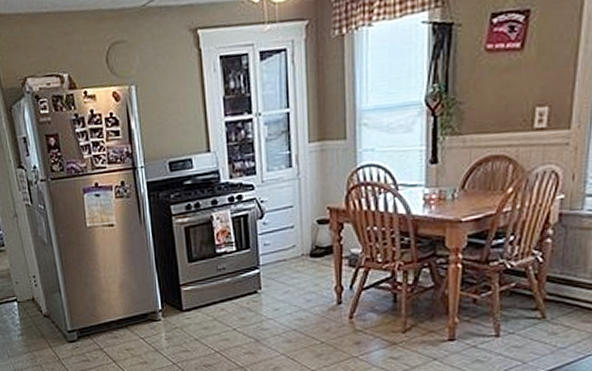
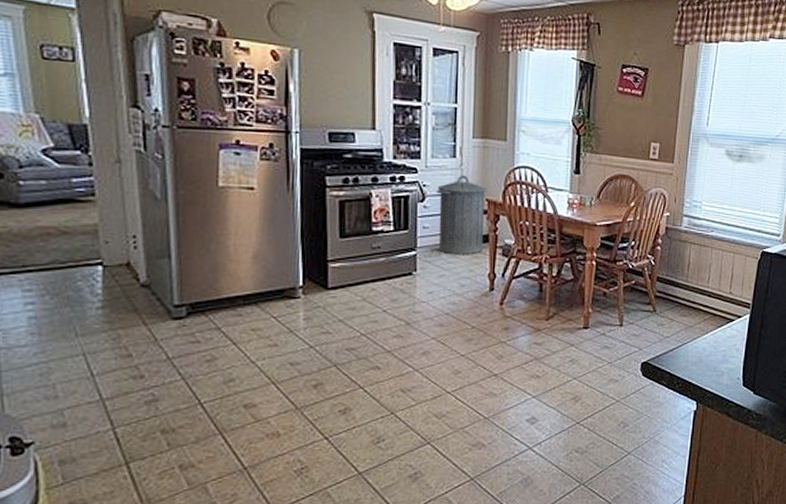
trash can: none [275,184,328,270] -> present [437,175,487,255]

